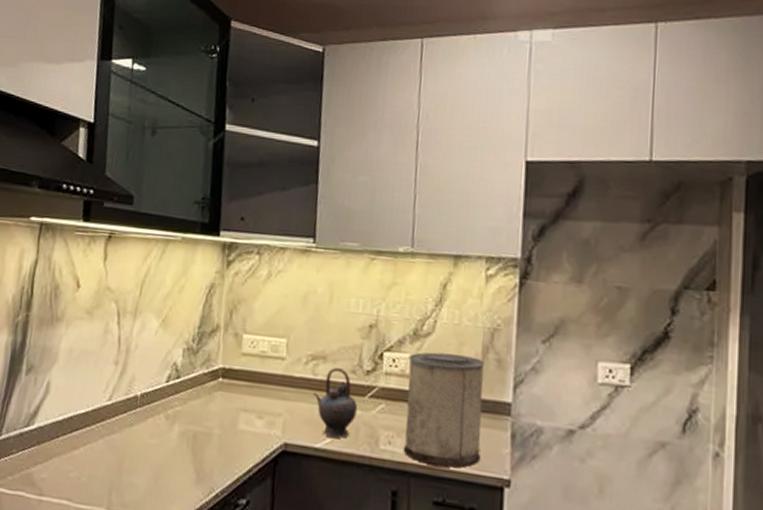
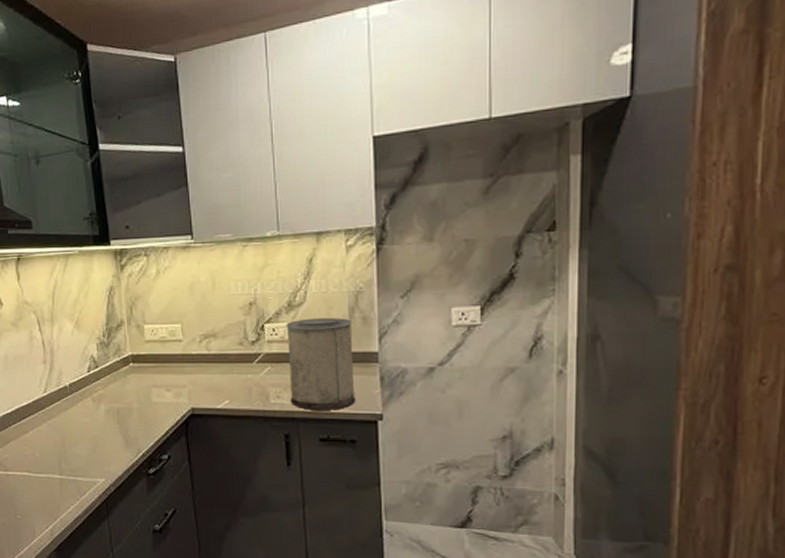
teapot: present [313,367,357,438] -> none [210,341,247,398]

